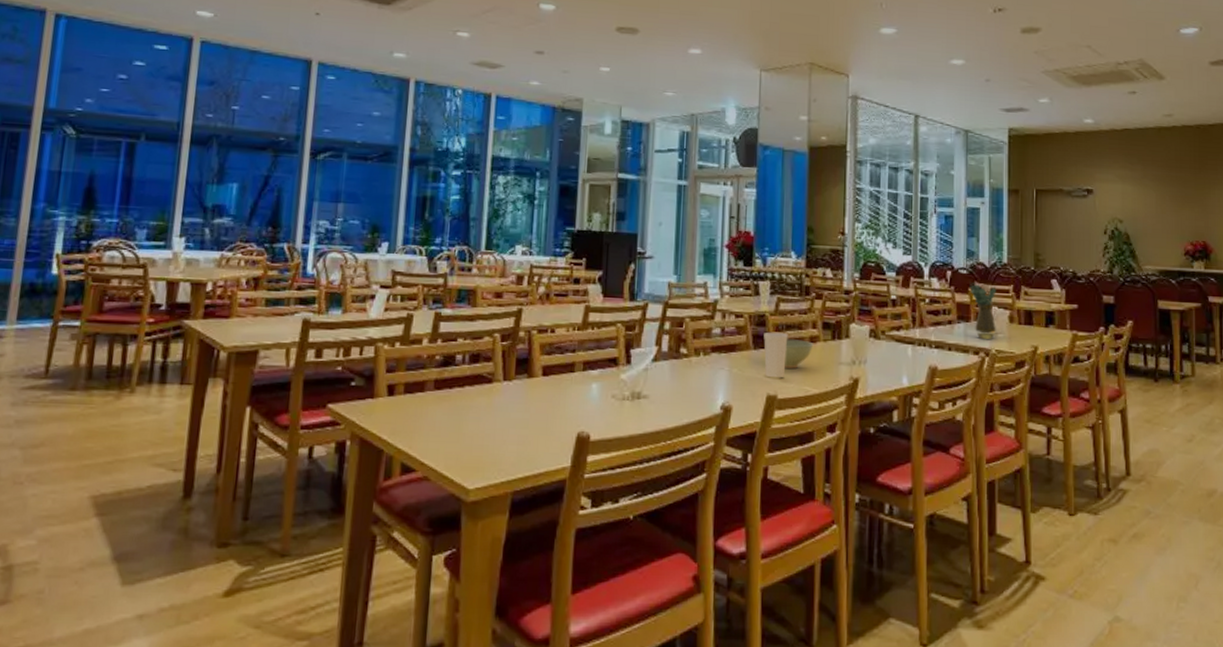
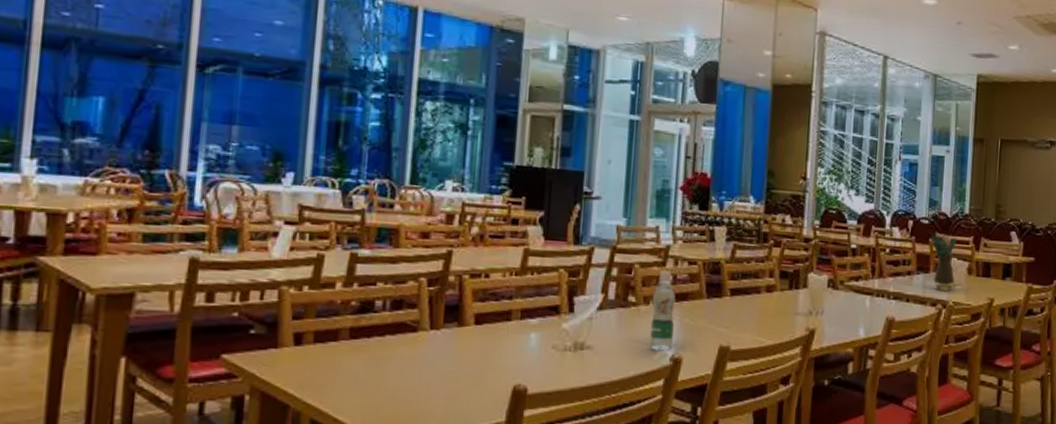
bottle: none [701,324,724,400] -> present [650,270,676,351]
cup: present [764,332,788,378] -> none [717,280,744,329]
bowl: present [785,339,814,368] -> none [739,288,770,319]

